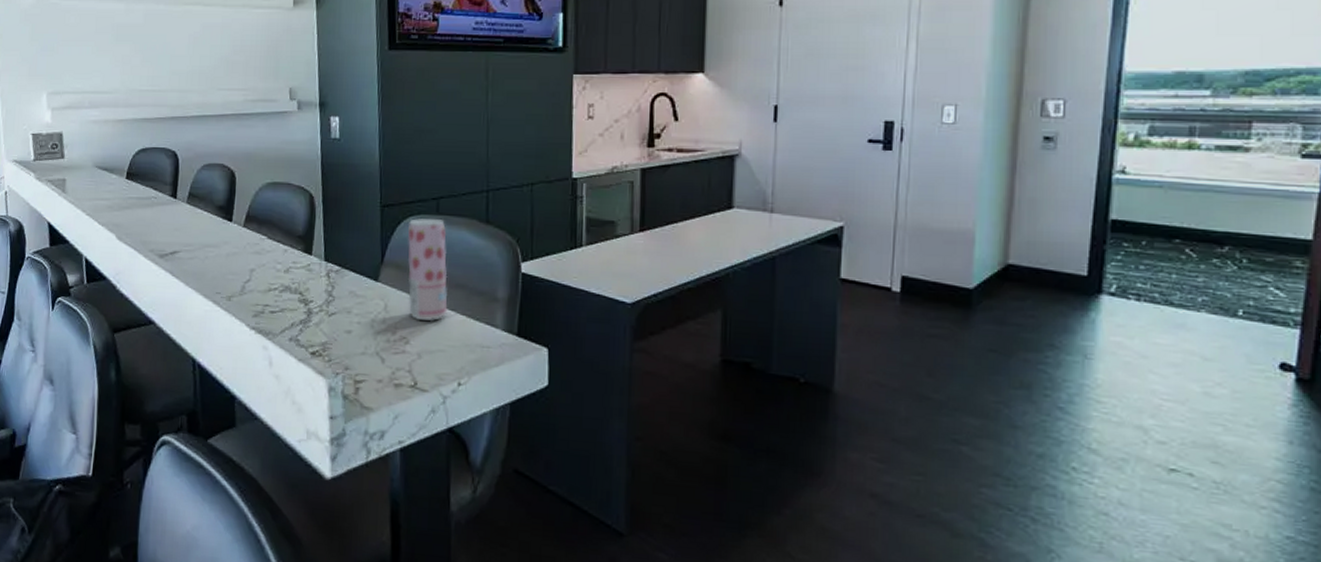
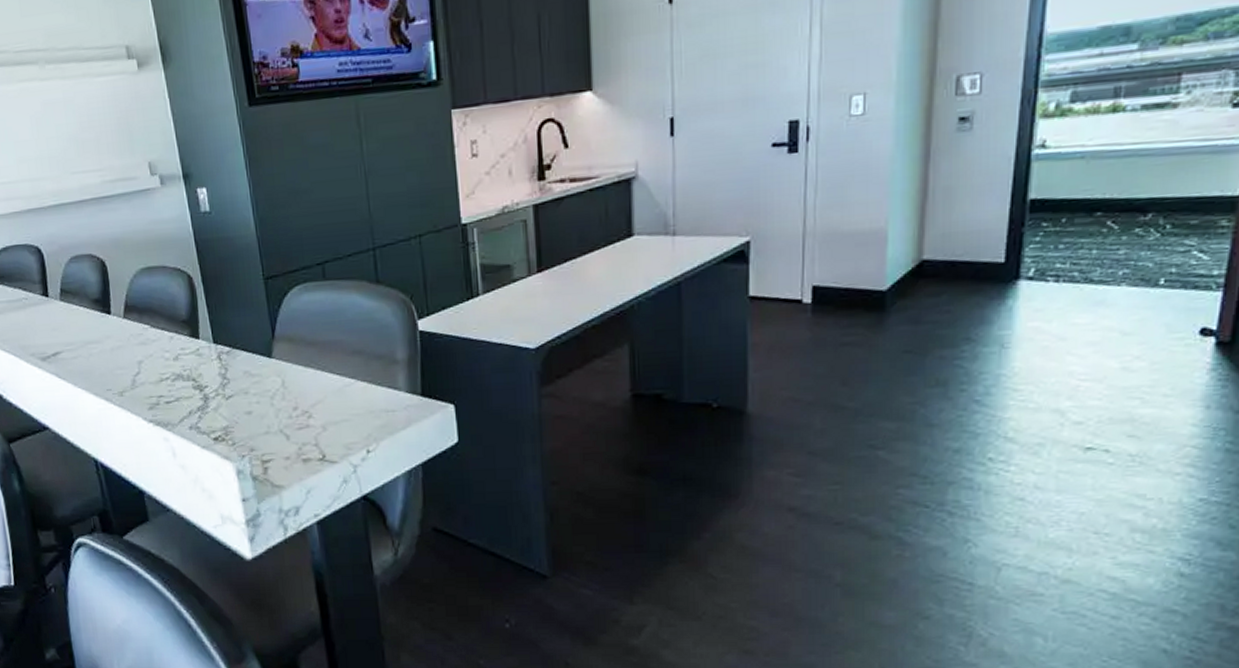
beverage can: present [407,218,448,322] -> none [295,284,347,393]

